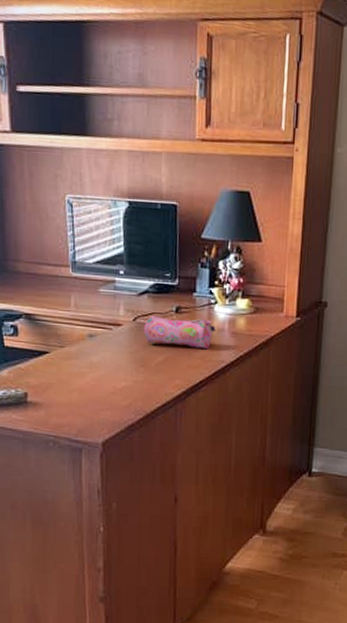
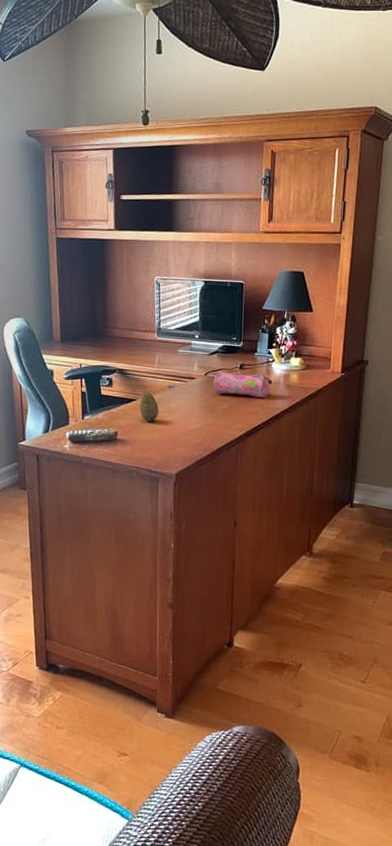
decorative egg: none [54,342,79,379] -> present [140,391,159,422]

